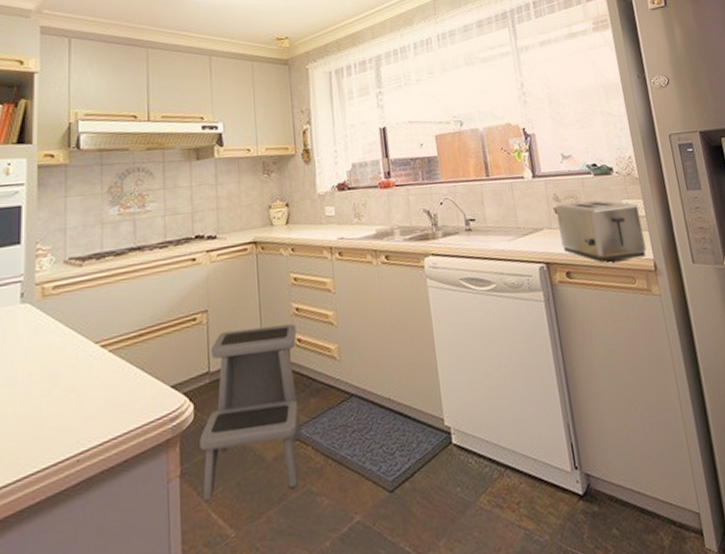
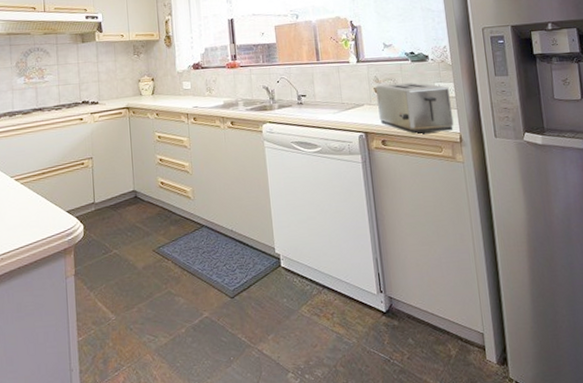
step stool: present [200,324,301,502] -> none [88,170,163,294]

